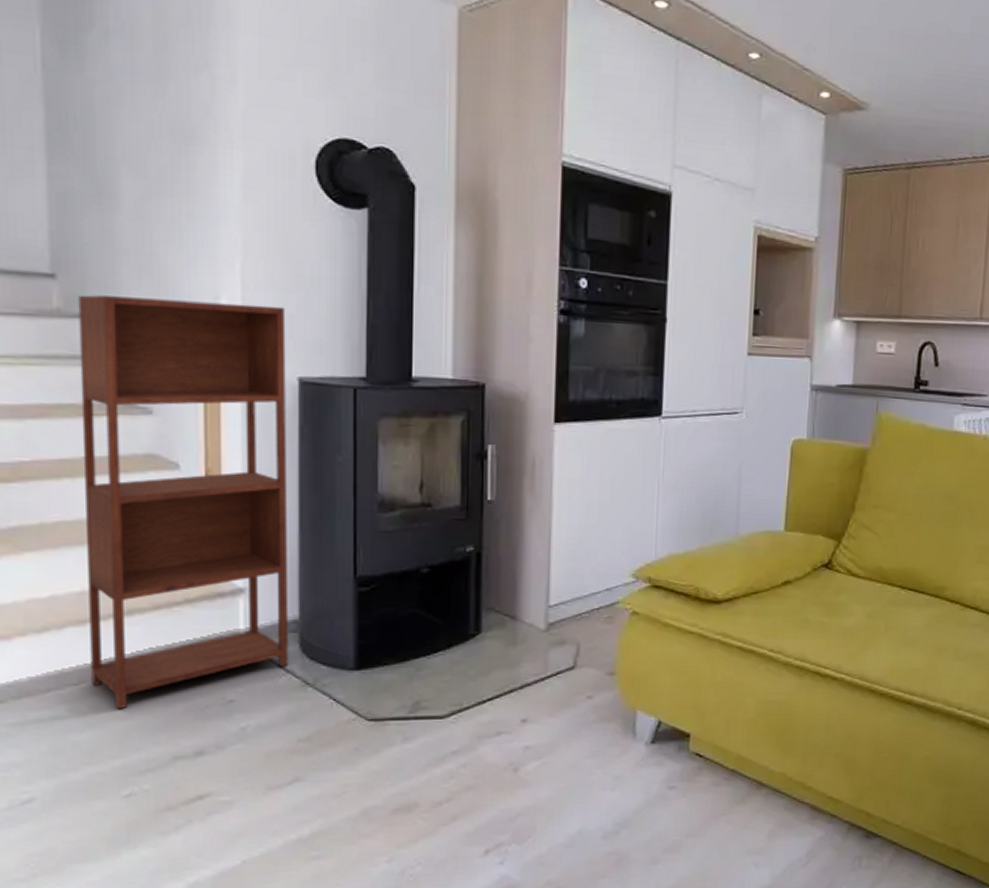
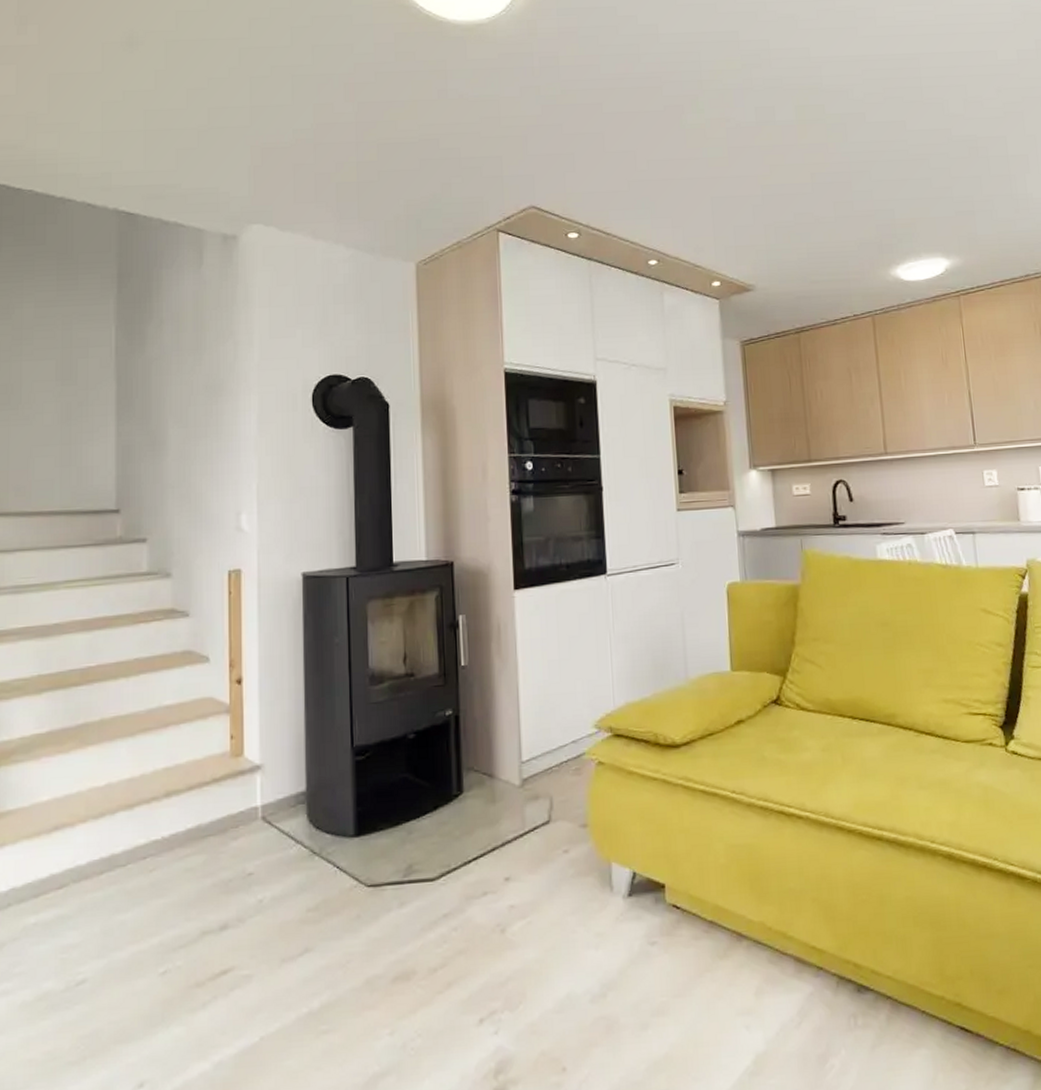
shelving unit: present [78,295,289,710] -> none [135,515,298,888]

